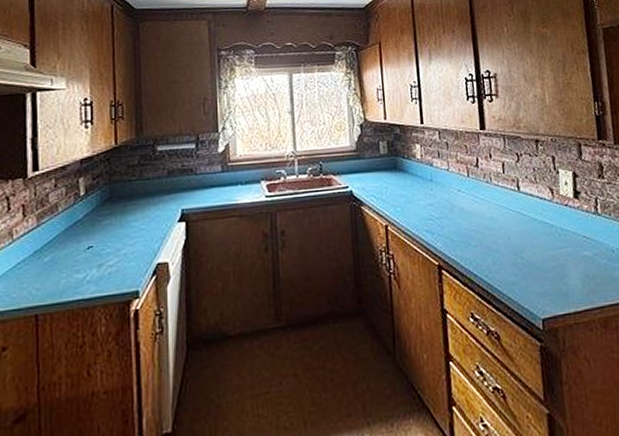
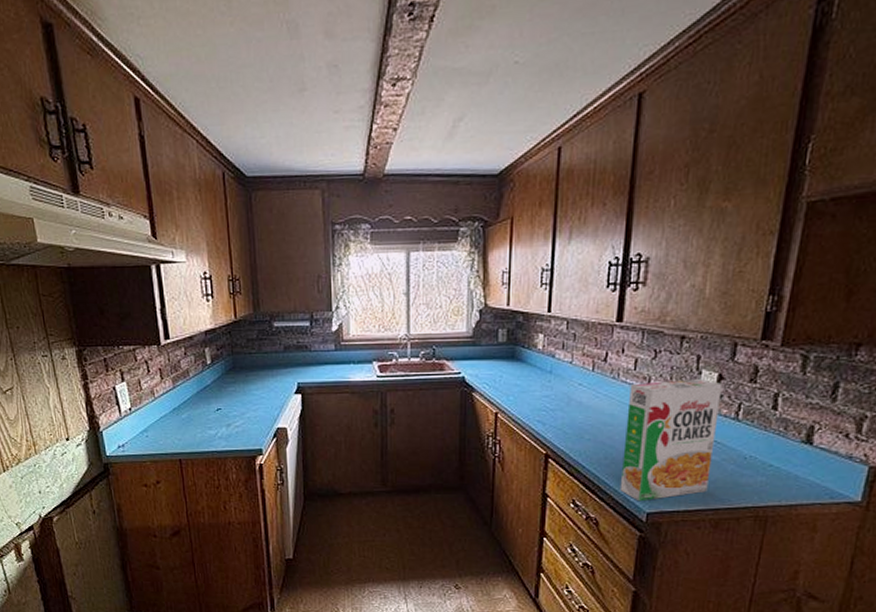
cereal box: none [502,177,590,308] -> present [619,378,723,502]

